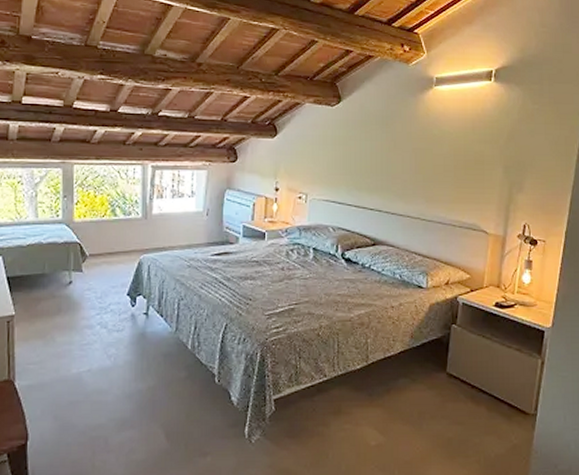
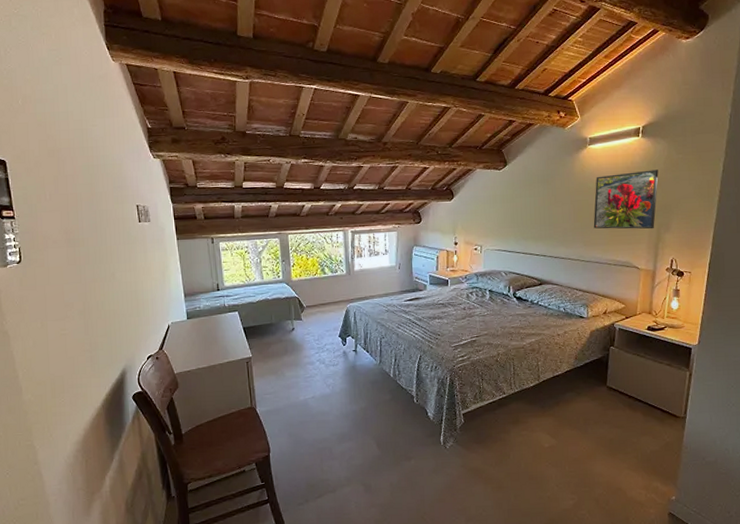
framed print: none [437,119,512,188] -> present [593,170,659,230]

